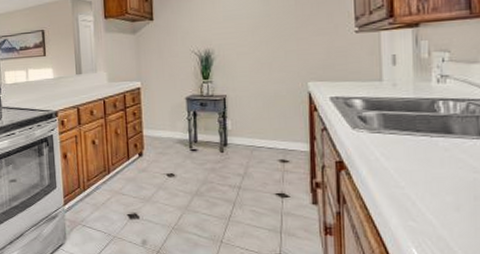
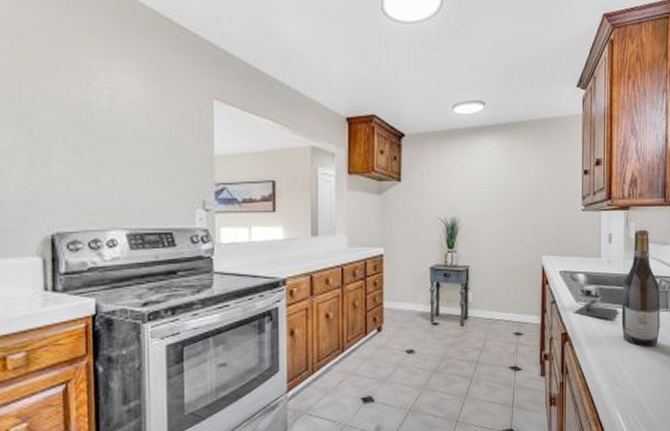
architectural model: none [349,115,408,147] -> present [573,289,618,319]
wine bottle: none [413,47,469,178] -> present [621,229,660,346]

